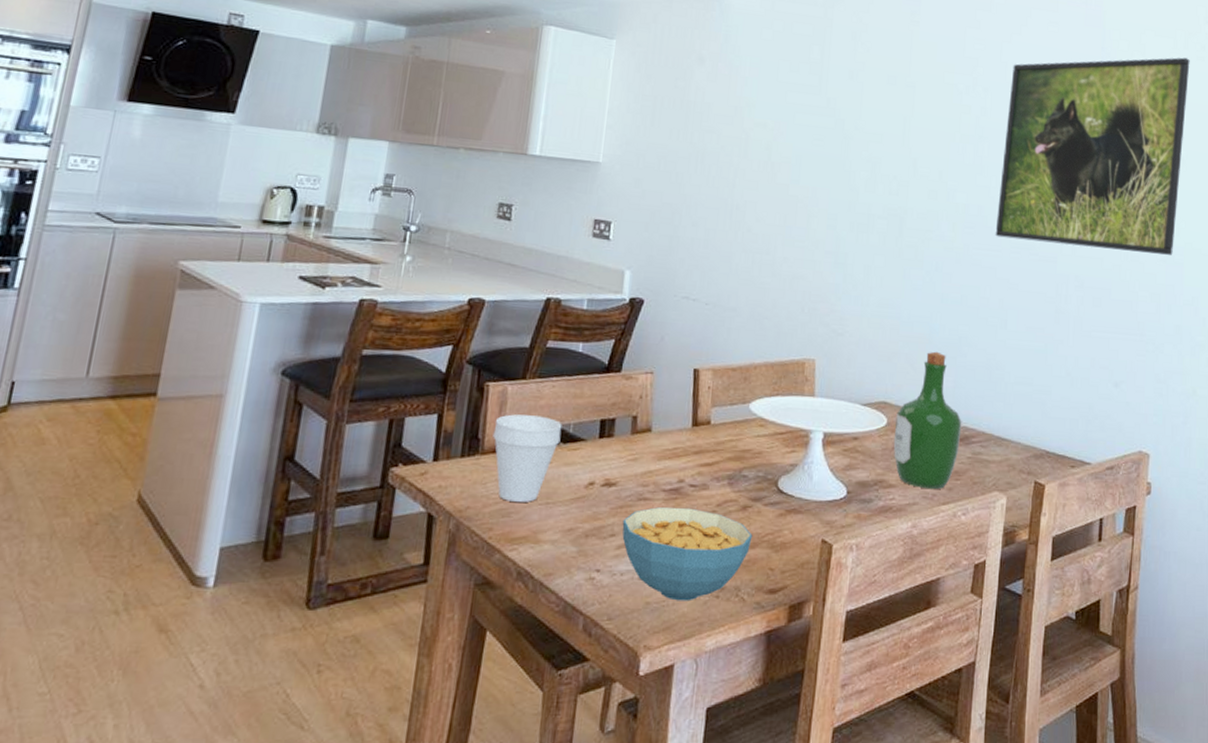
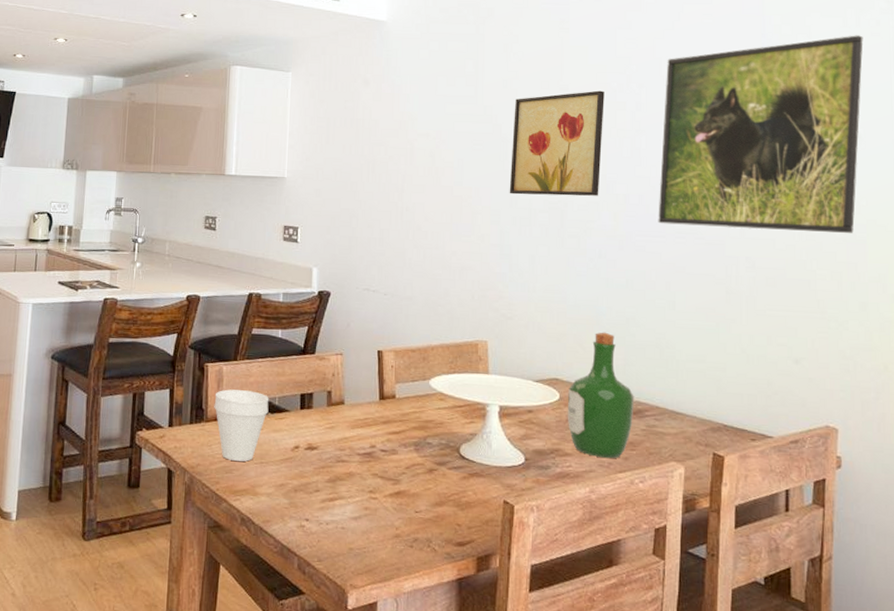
cereal bowl: present [622,507,753,601] -> none [325,468,440,549]
wall art: none [848,91,951,204] -> present [509,90,605,196]

